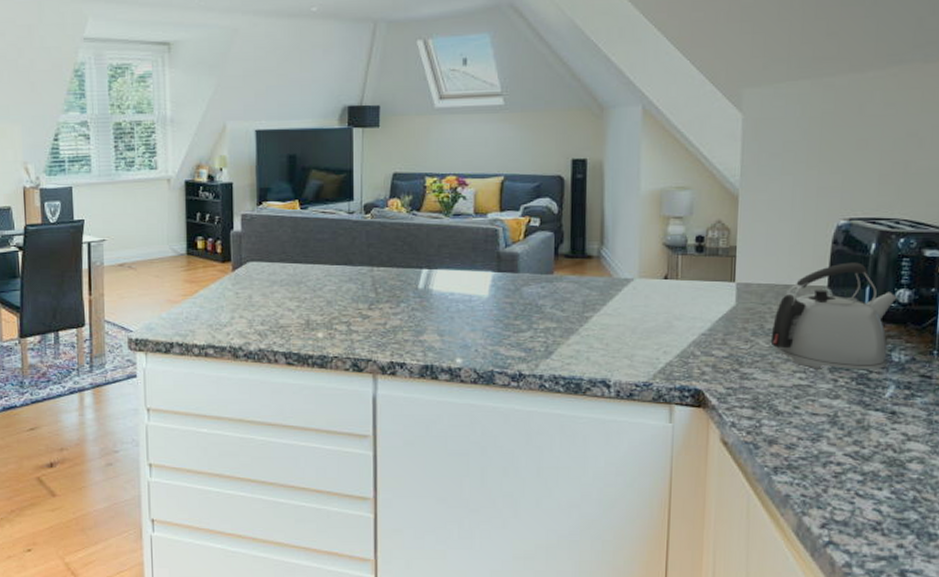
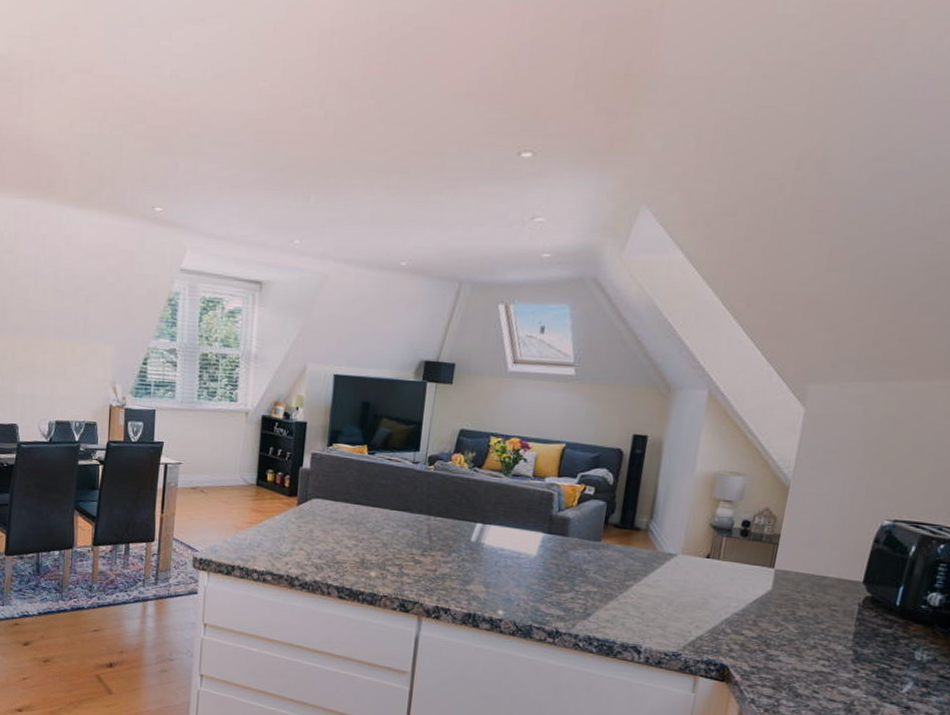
kettle: present [770,262,897,369] -> none [799,561,929,666]

